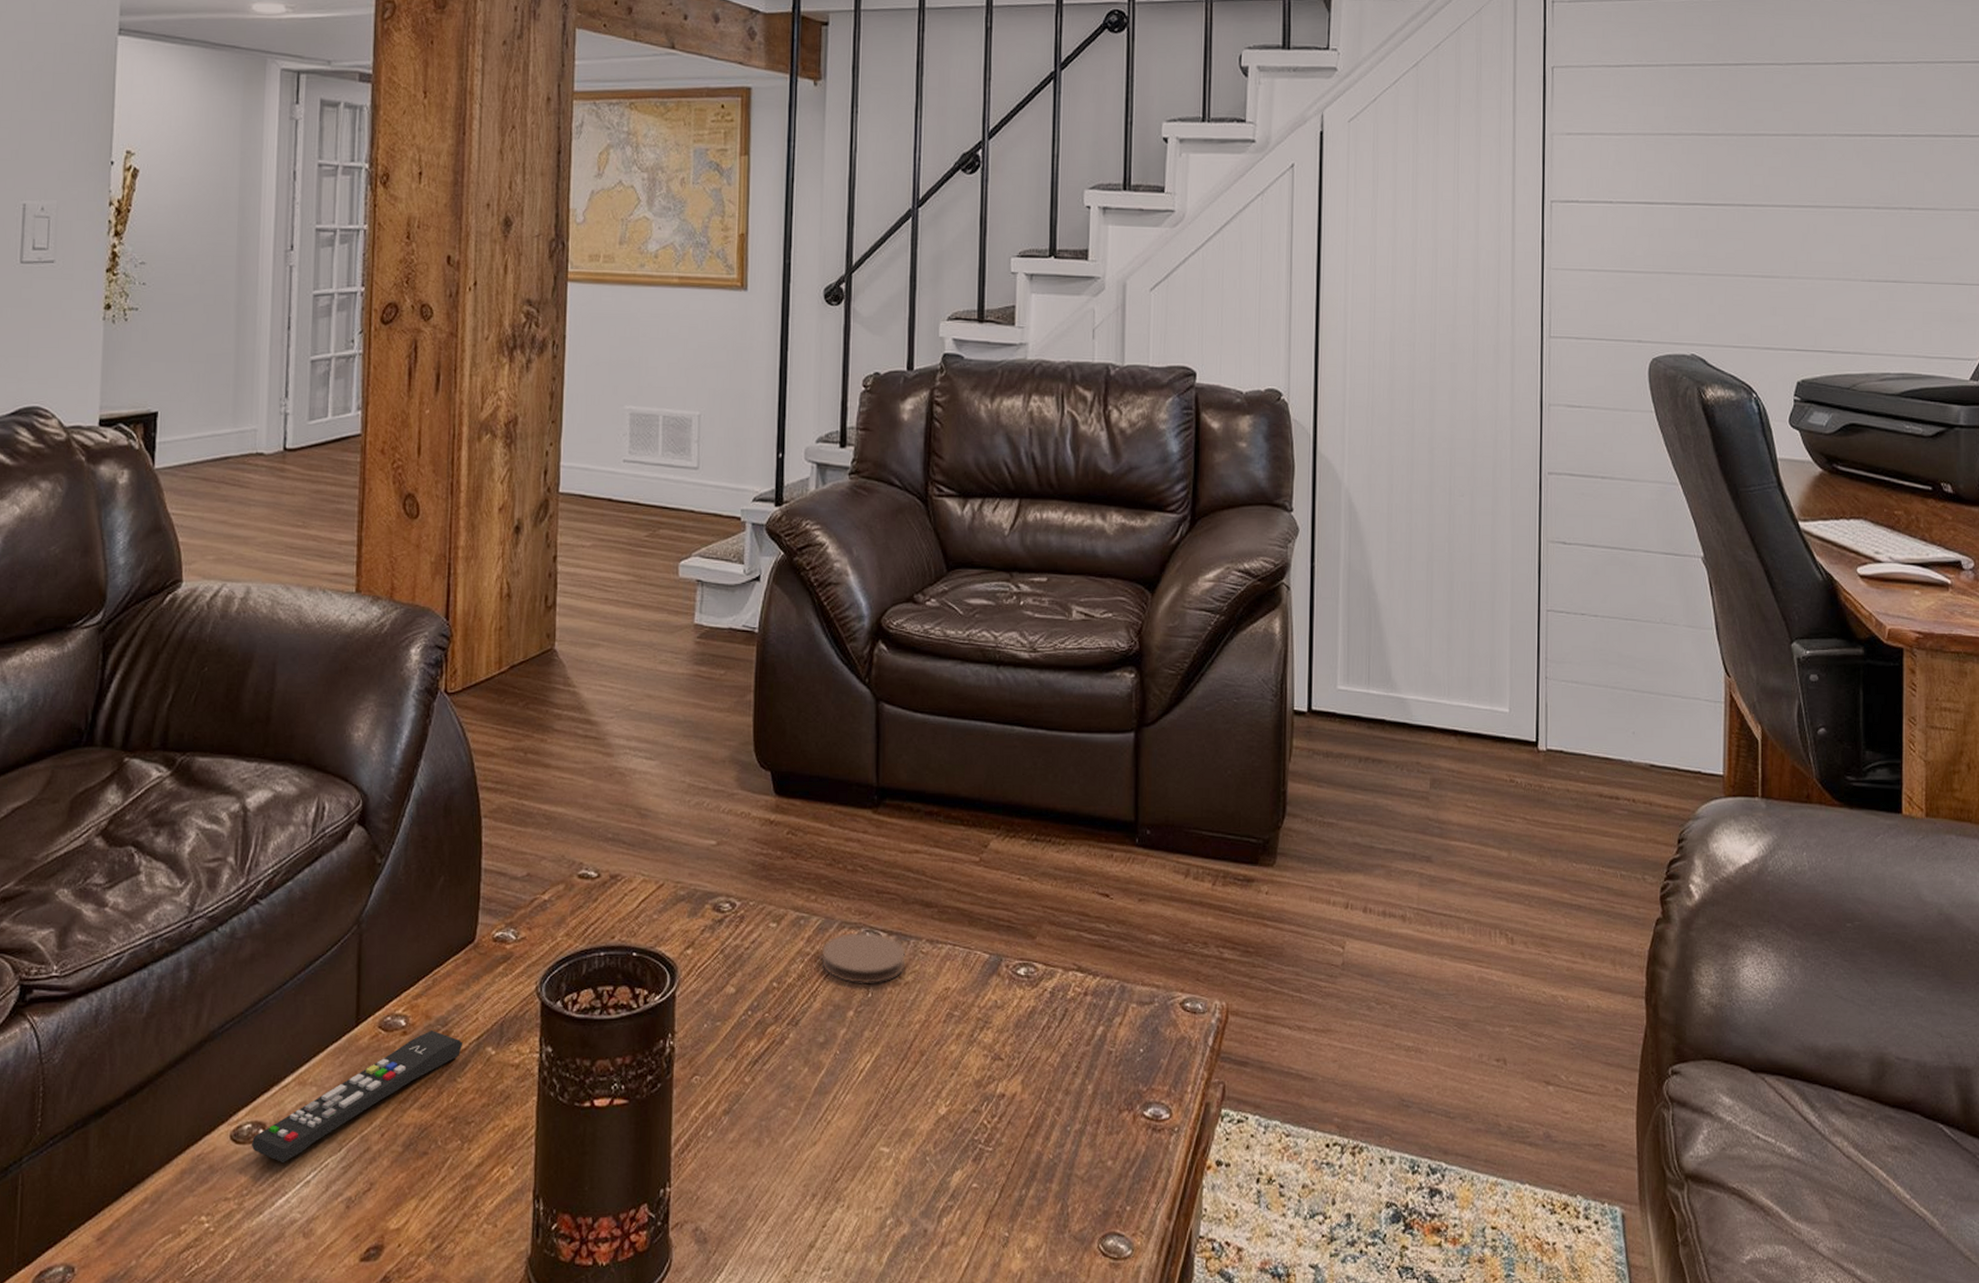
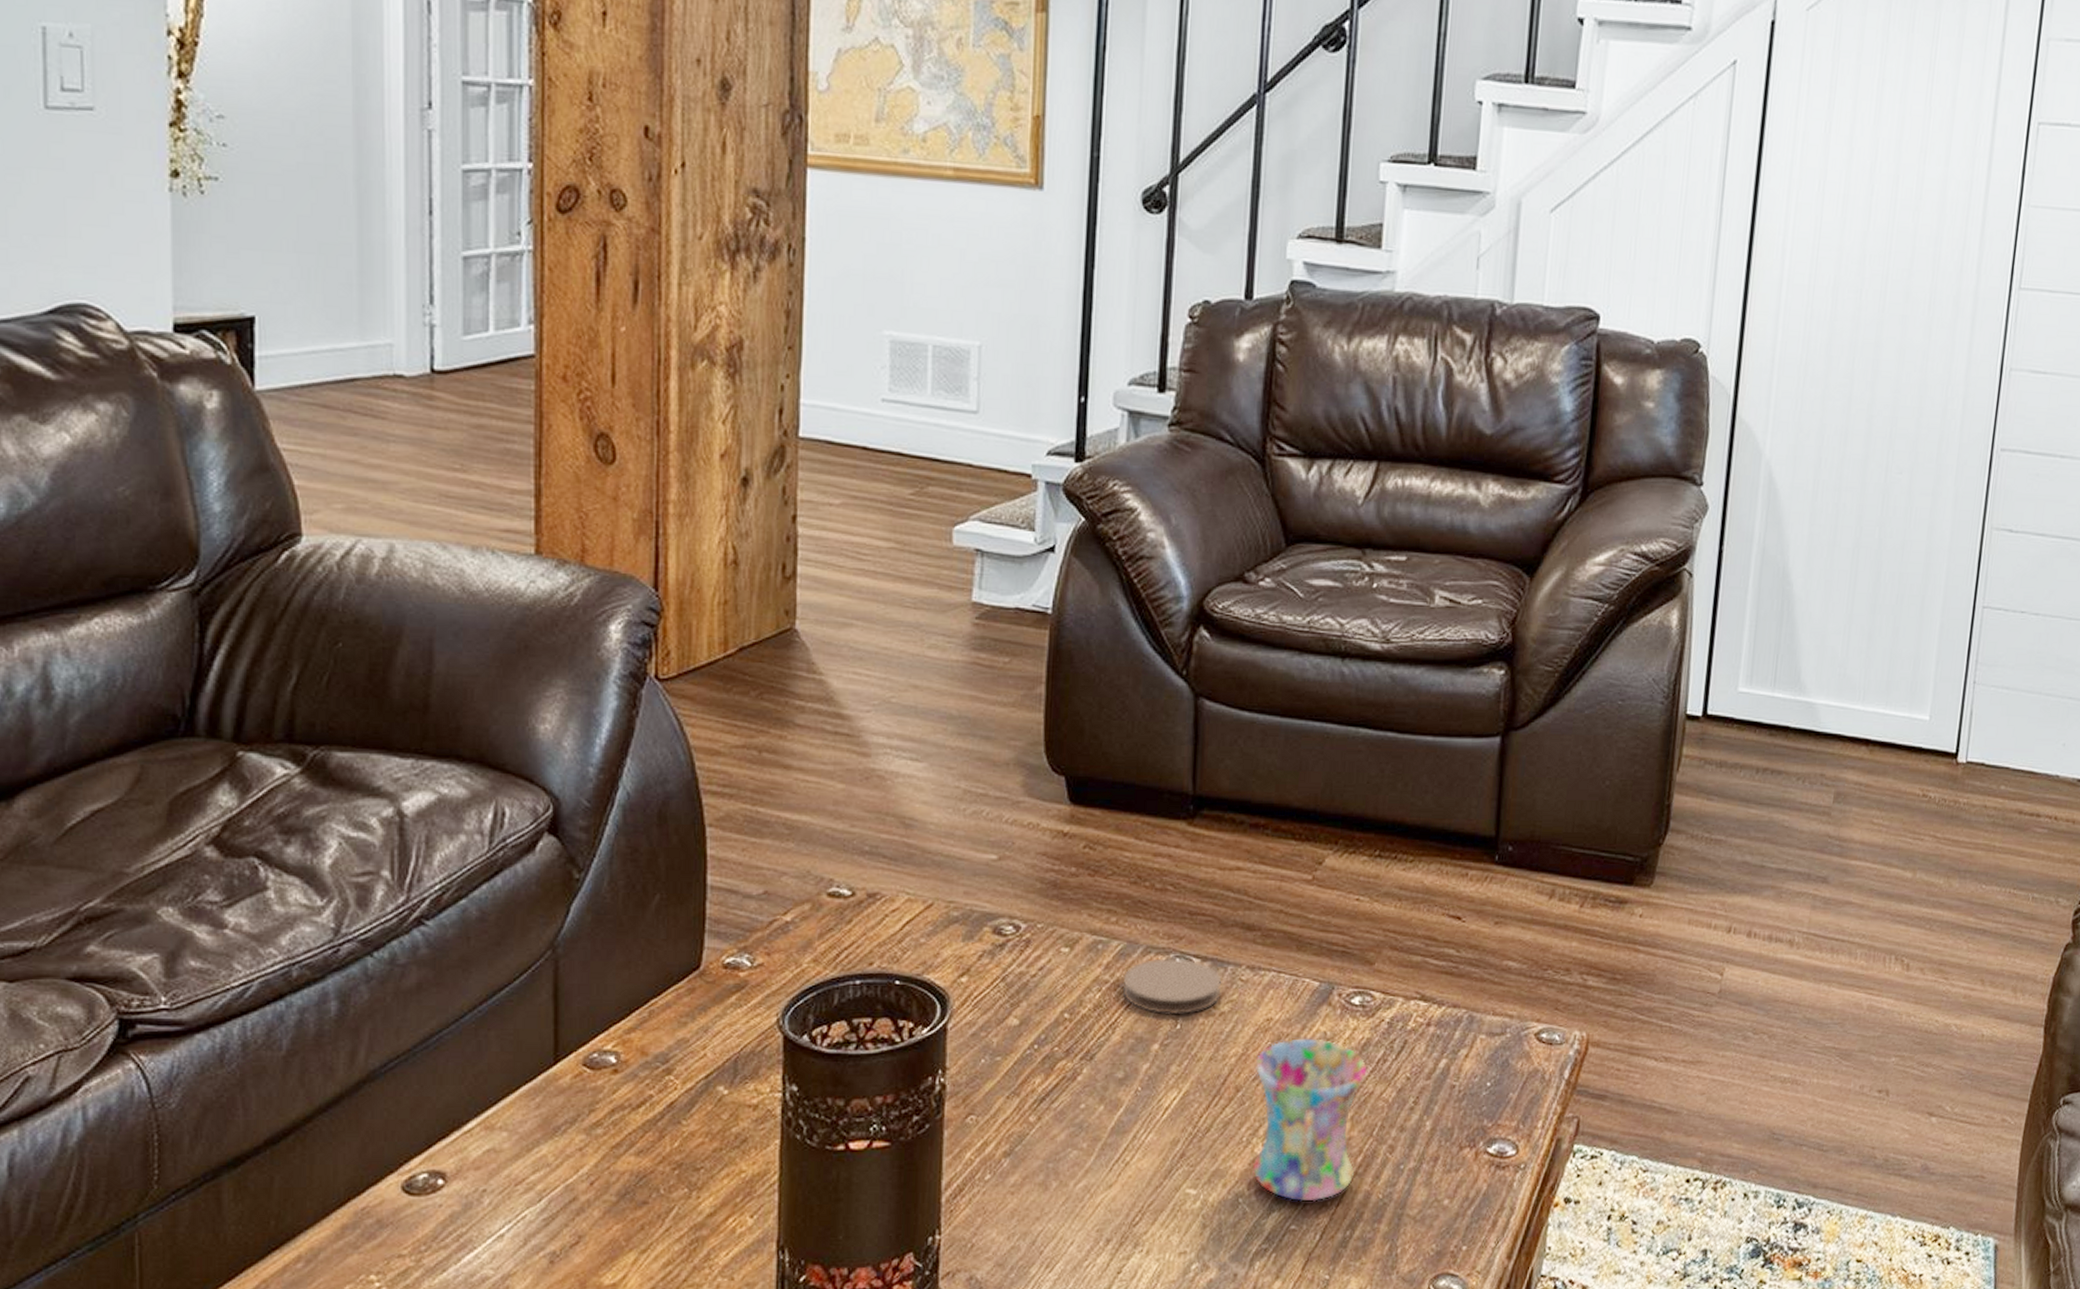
remote control: present [251,1031,463,1162] -> none [428,1068,689,1215]
mug: none [936,1006,1034,1161] -> present [1251,1038,1368,1202]

